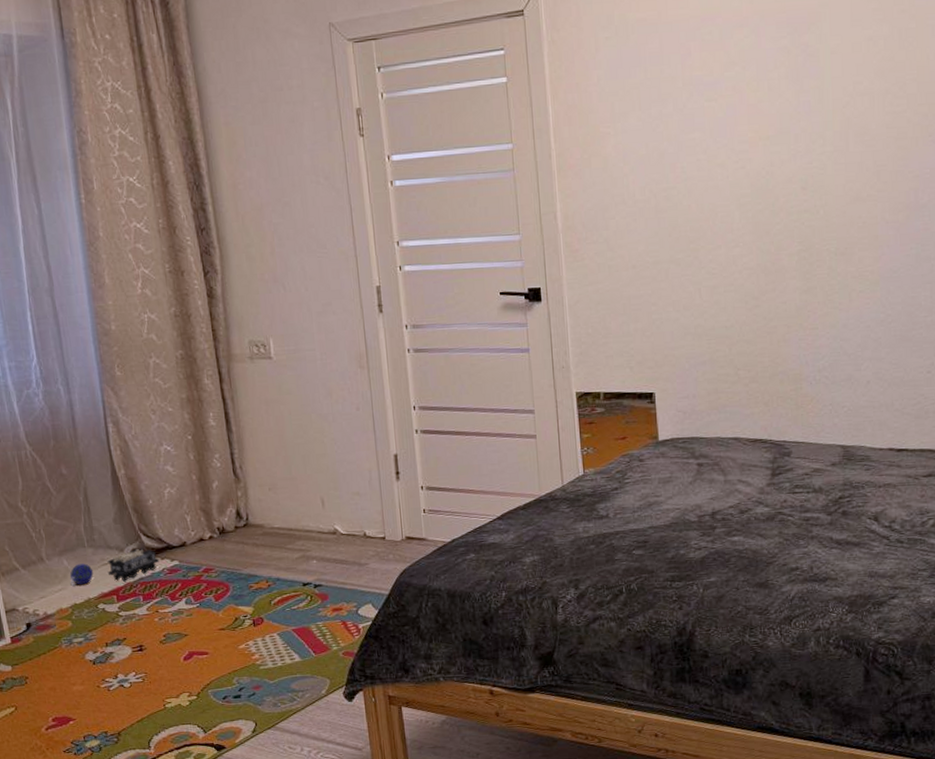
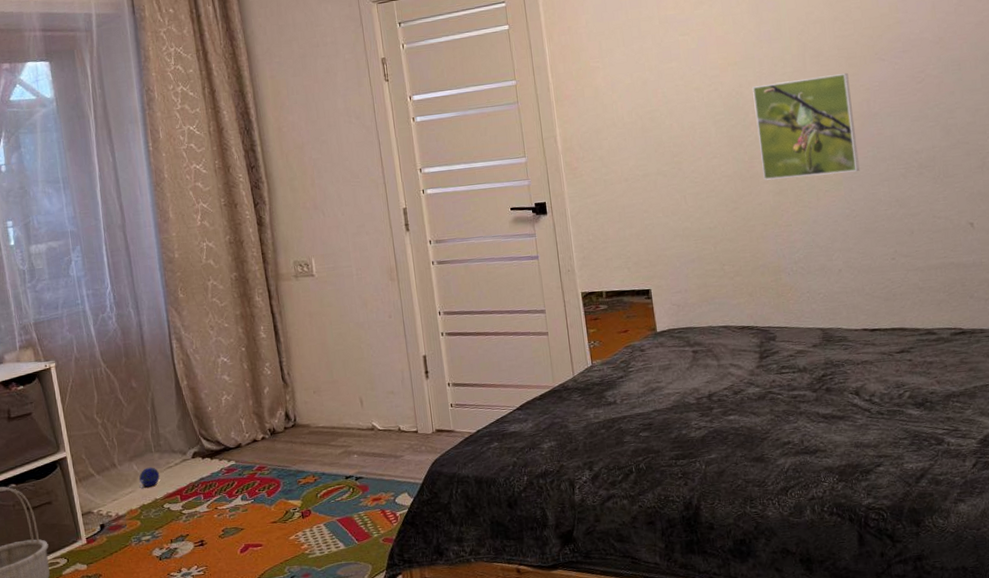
toy train: present [107,548,160,582] -> none [172,450,219,482]
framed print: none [785,156,900,276] -> present [752,73,860,180]

